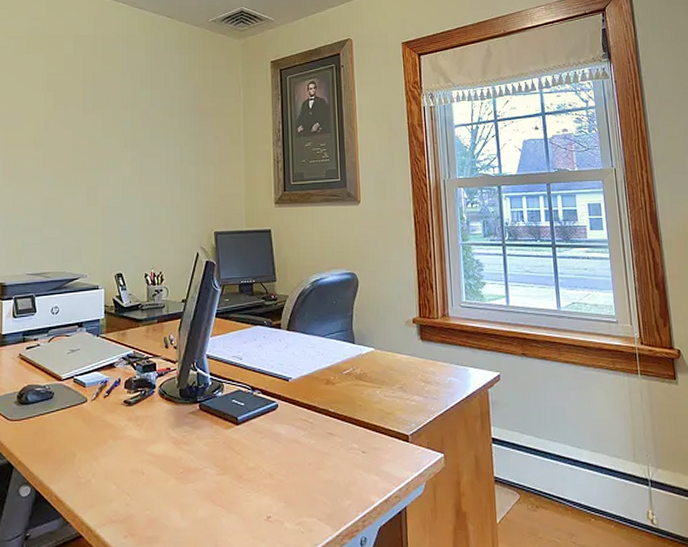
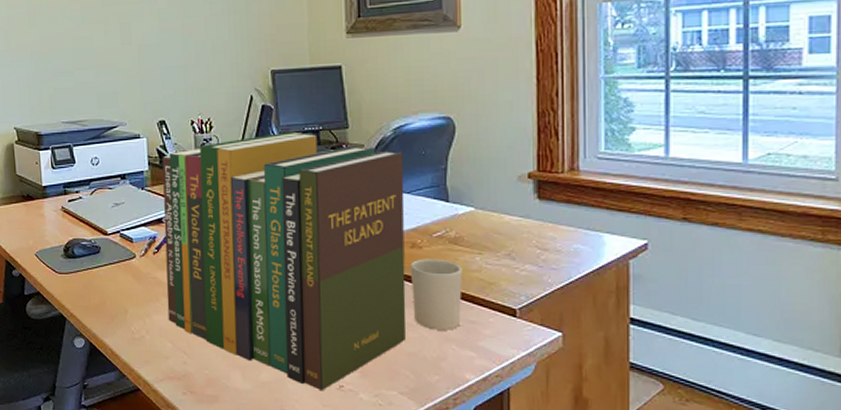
books: none [114,284,323,522] -> present [162,131,406,390]
mug: none [325,393,367,458] -> present [410,258,462,331]

